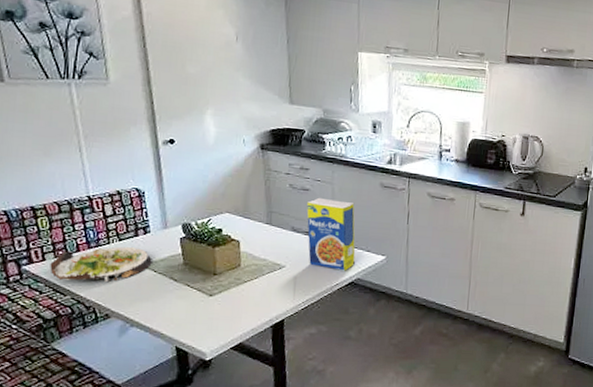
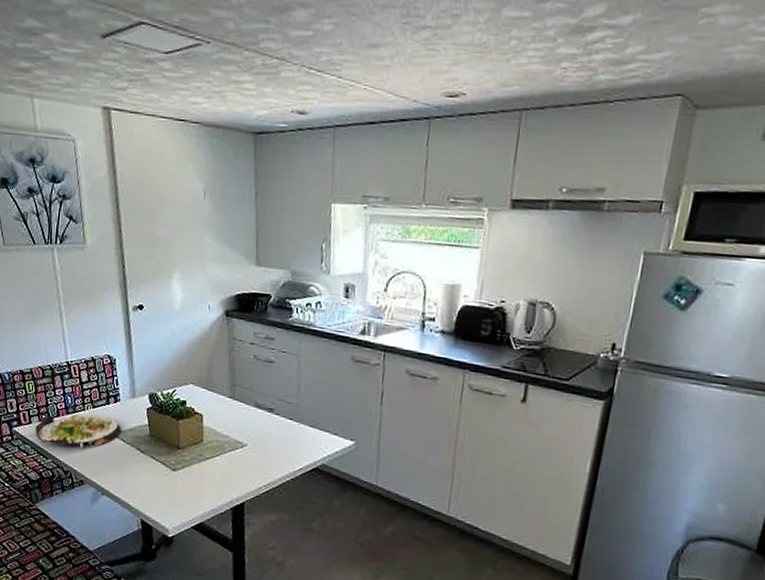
legume: present [306,197,356,271] -> none [270,370,322,455]

